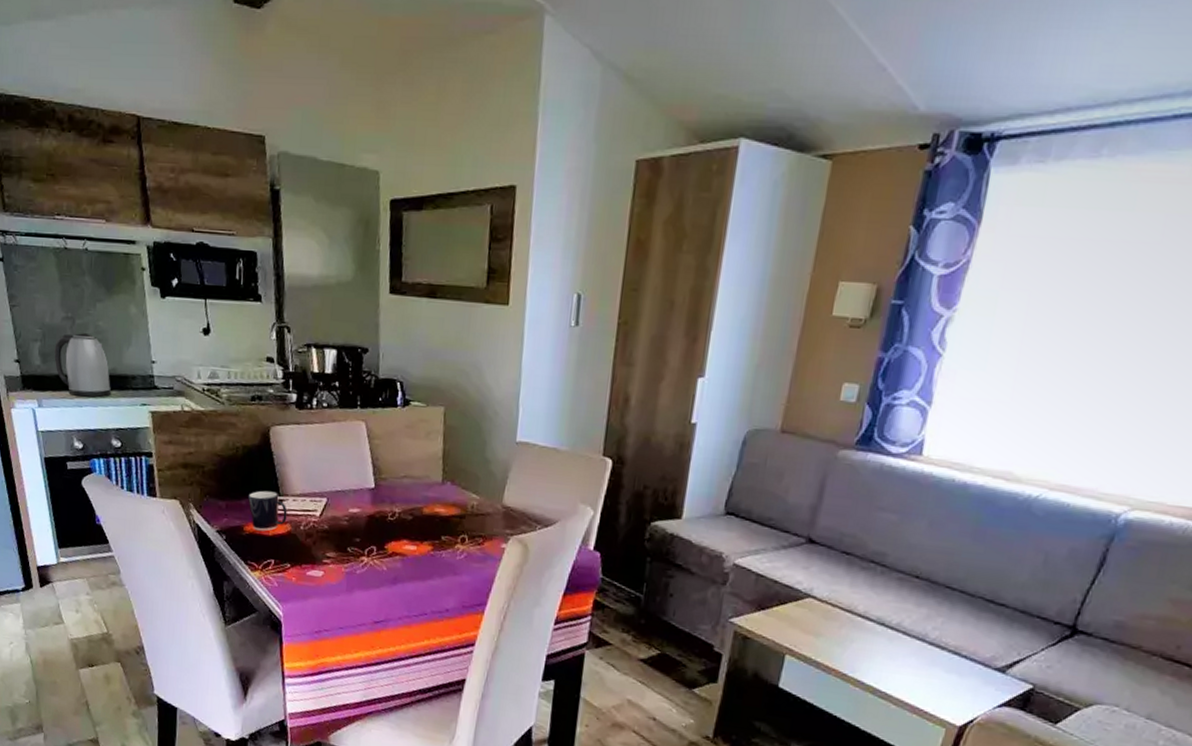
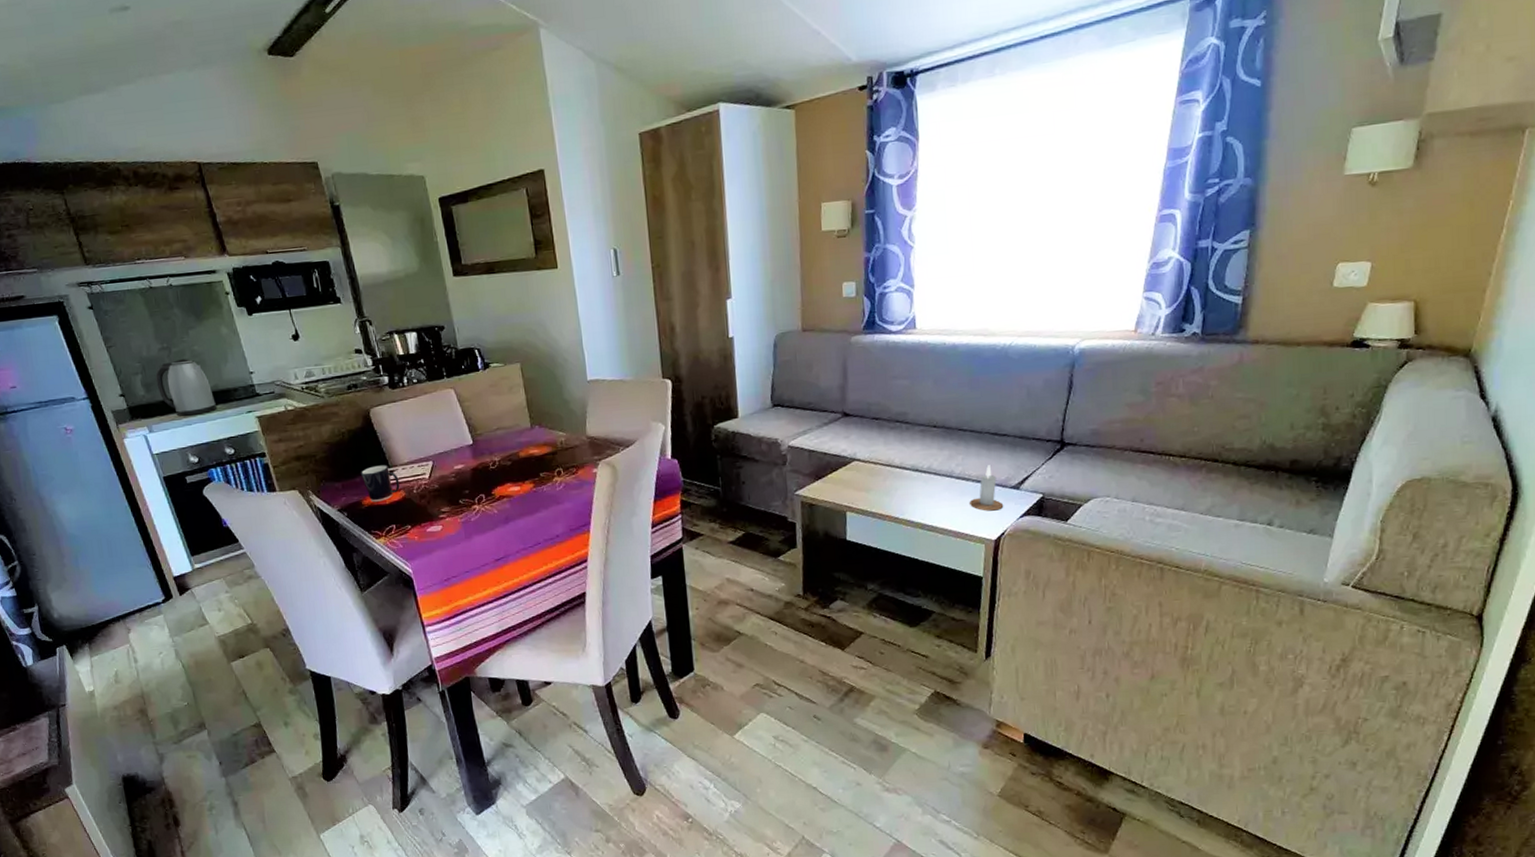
candle: none [939,636,981,693] -> present [970,465,1004,511]

